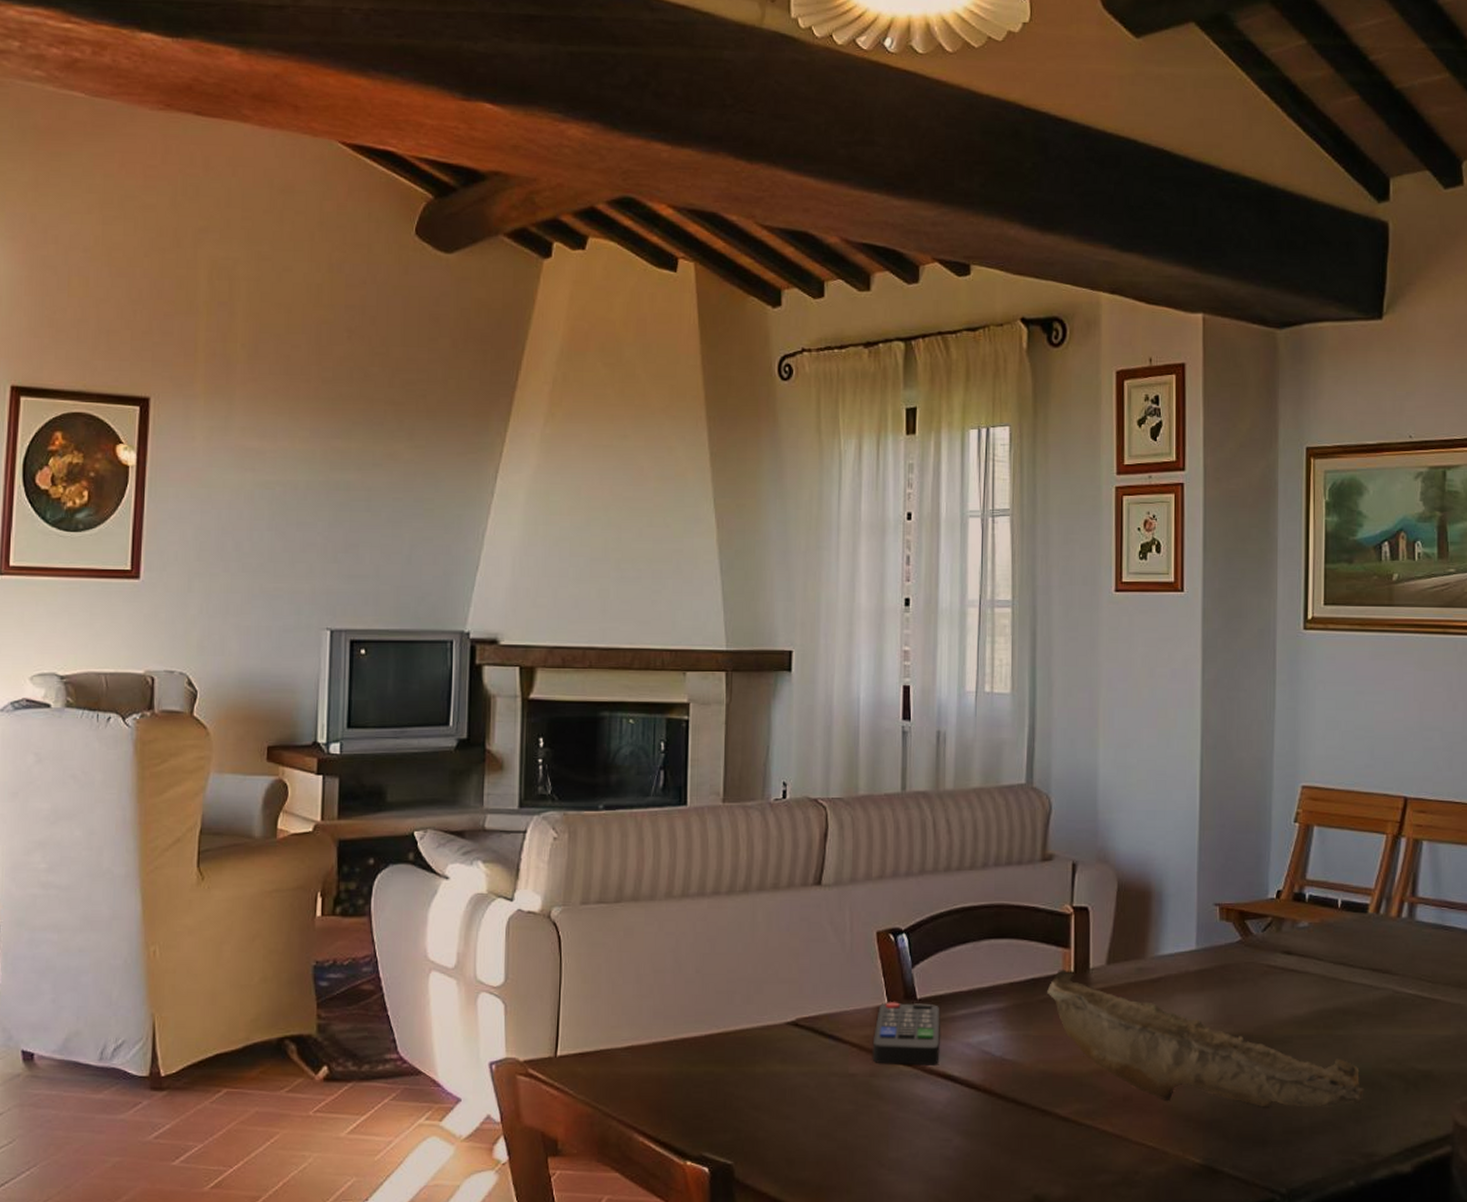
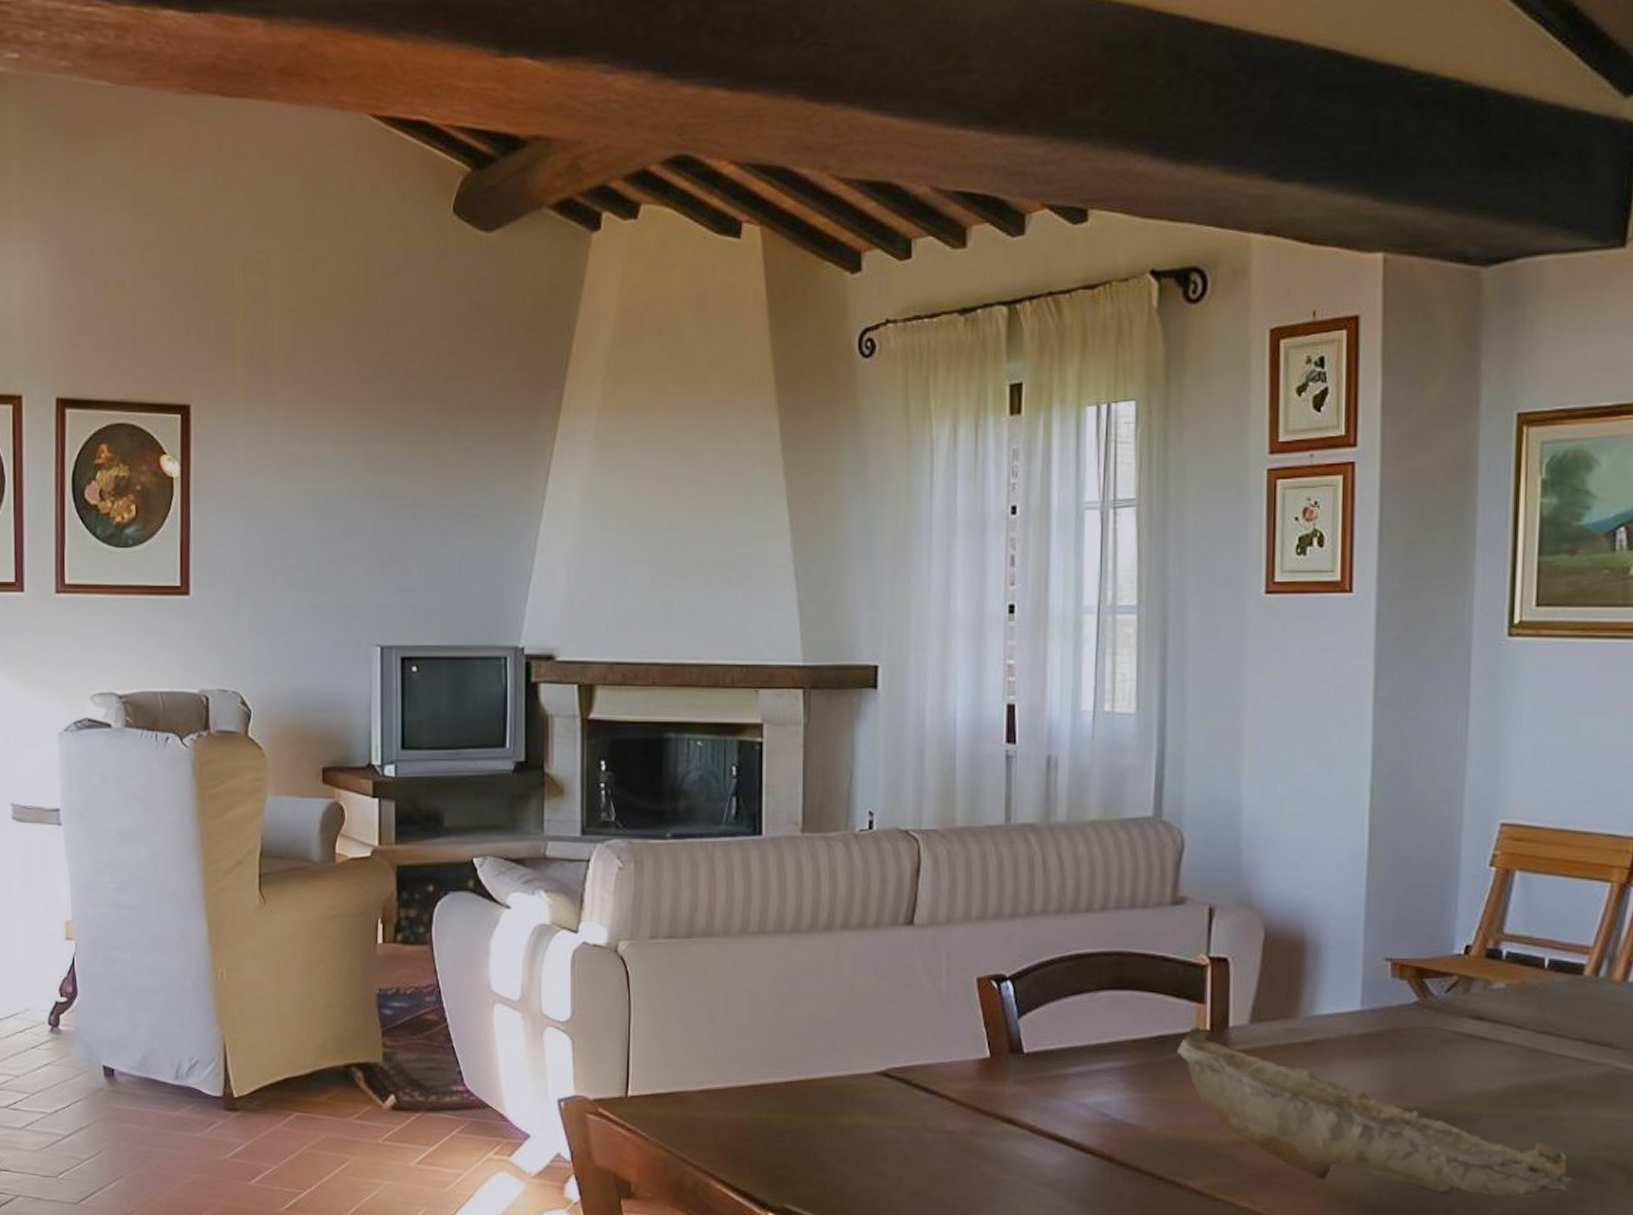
remote control: present [872,1001,940,1065] -> none [972,1054,1051,1126]

